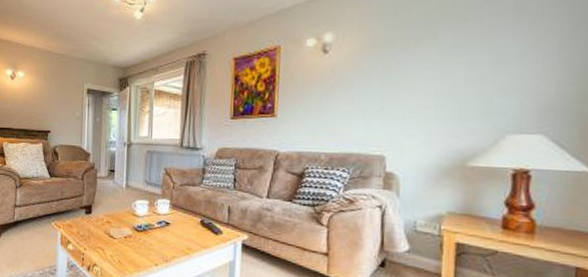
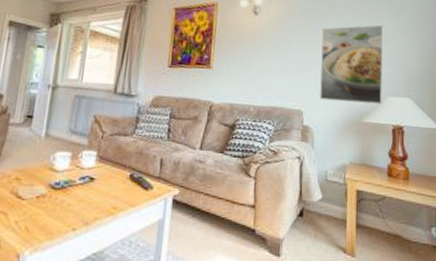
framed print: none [408,44,504,145] -> present [320,25,383,105]

